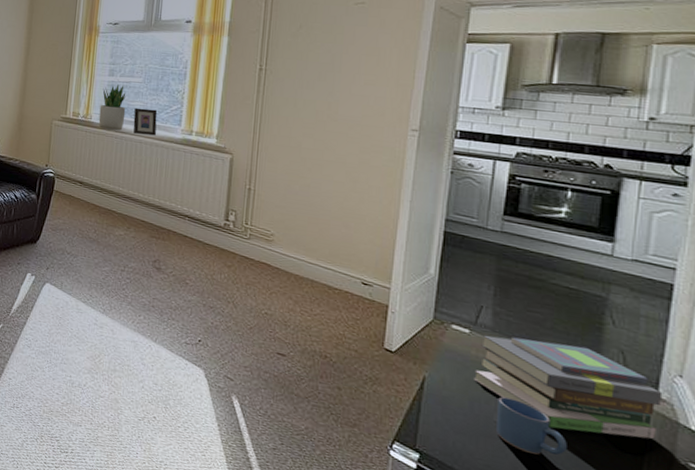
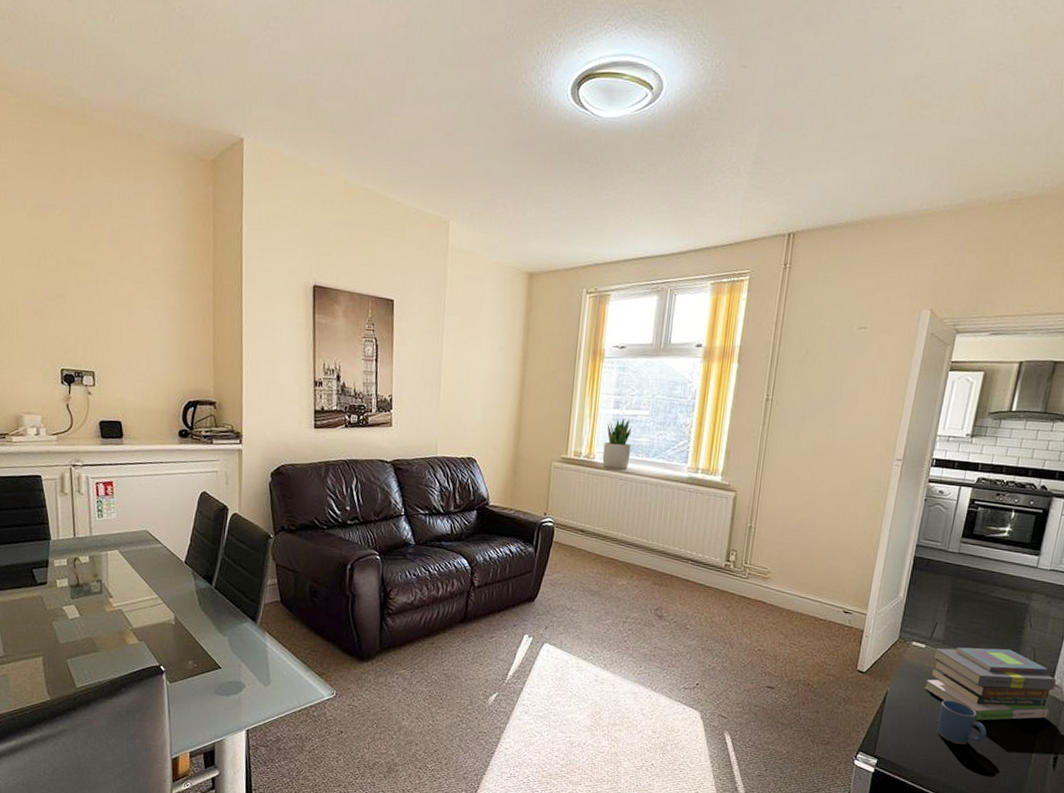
picture frame: present [133,108,158,136] -> none [638,444,664,475]

